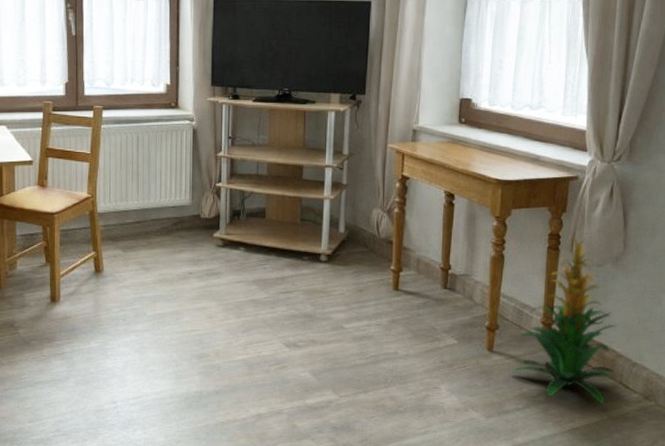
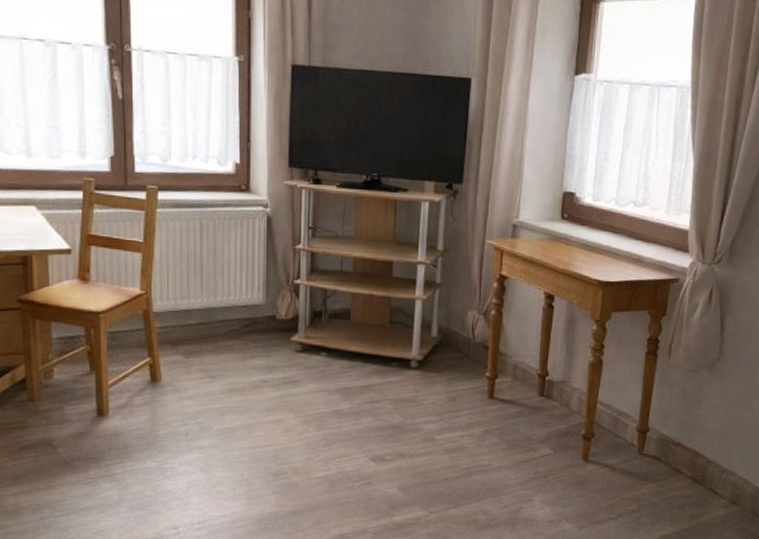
indoor plant: present [511,235,618,405] -> none [605,340,710,511]

